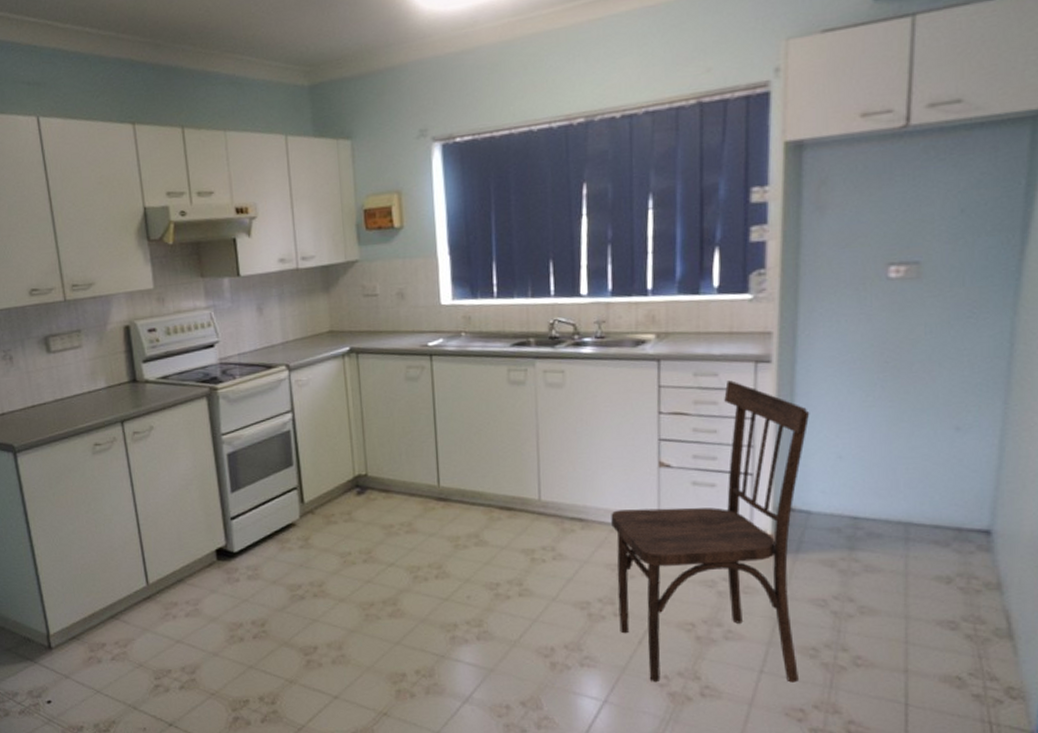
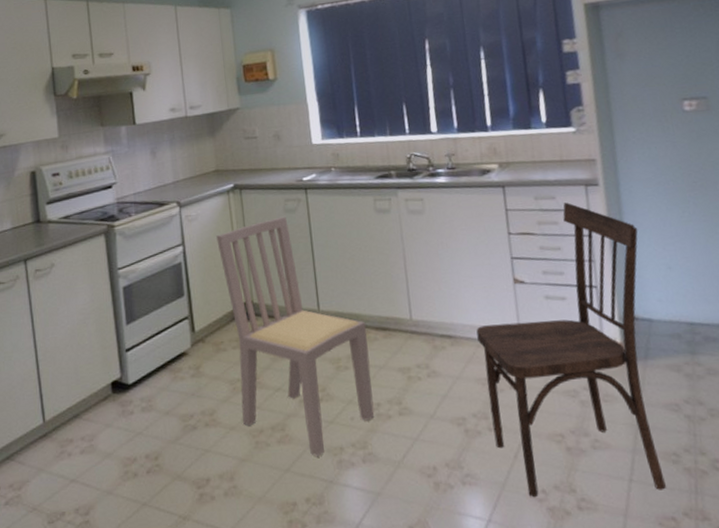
dining chair: none [329,385,493,632] -> present [216,216,375,457]

